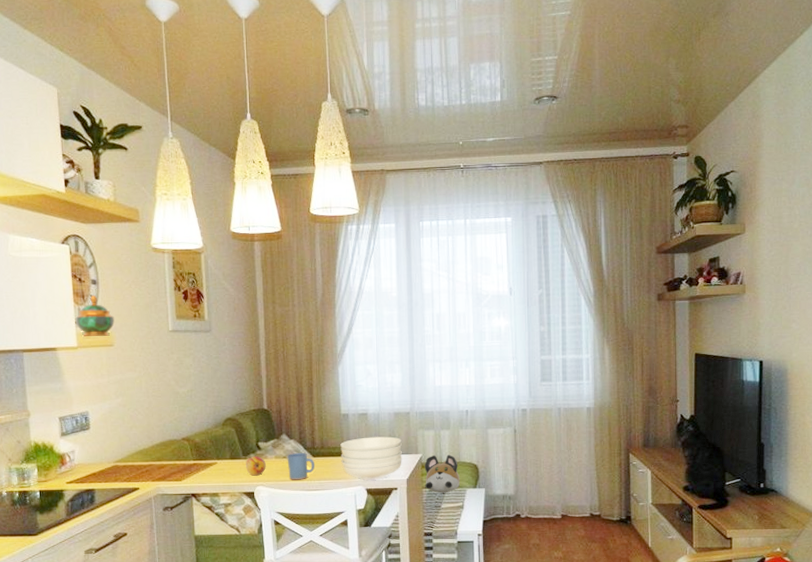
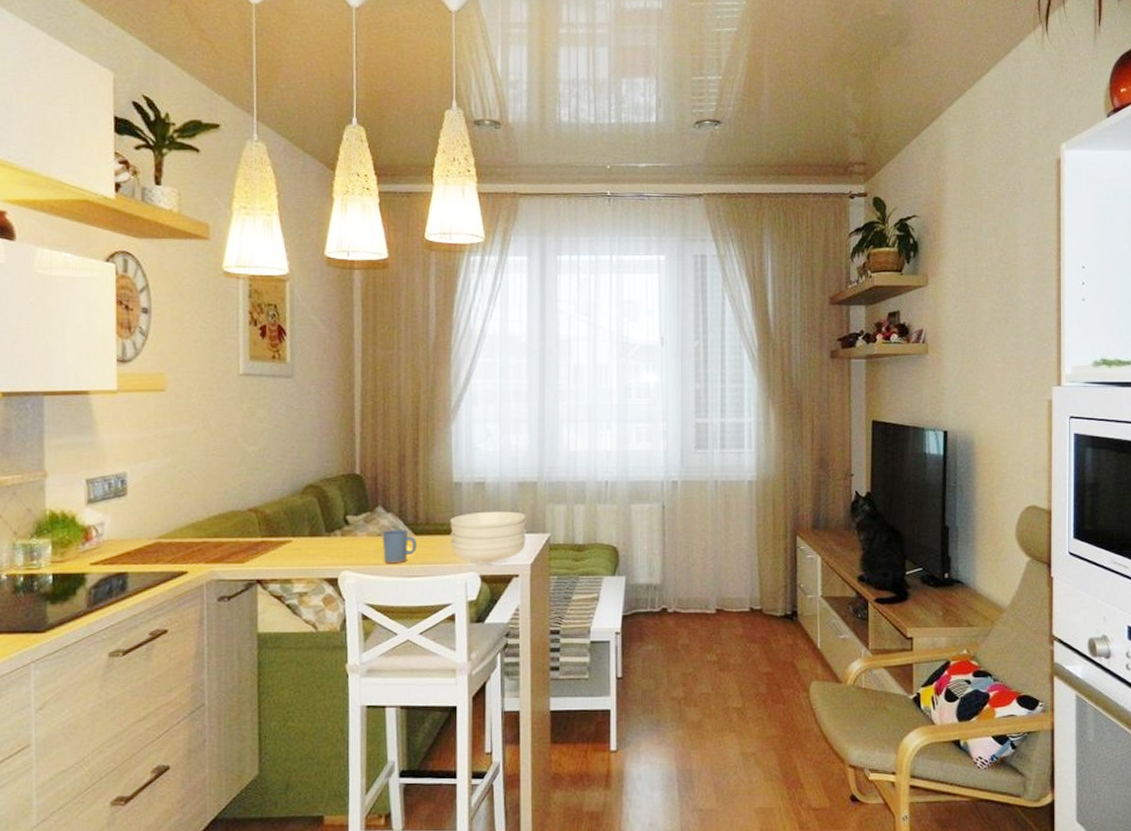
decorative jar: present [75,294,115,336] -> none [117,326,169,378]
fruit: present [246,456,266,476] -> none [329,533,355,558]
plush toy: present [424,454,460,493] -> none [553,534,595,582]

